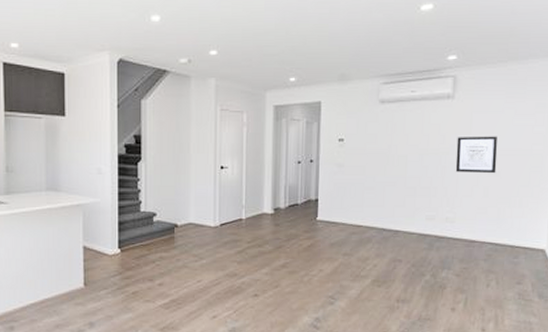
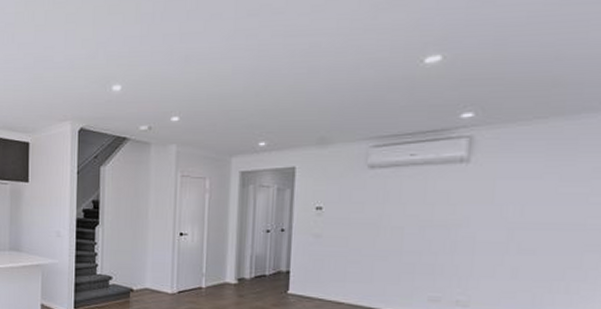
wall art: present [455,136,497,174] -> none [470,206,532,252]

